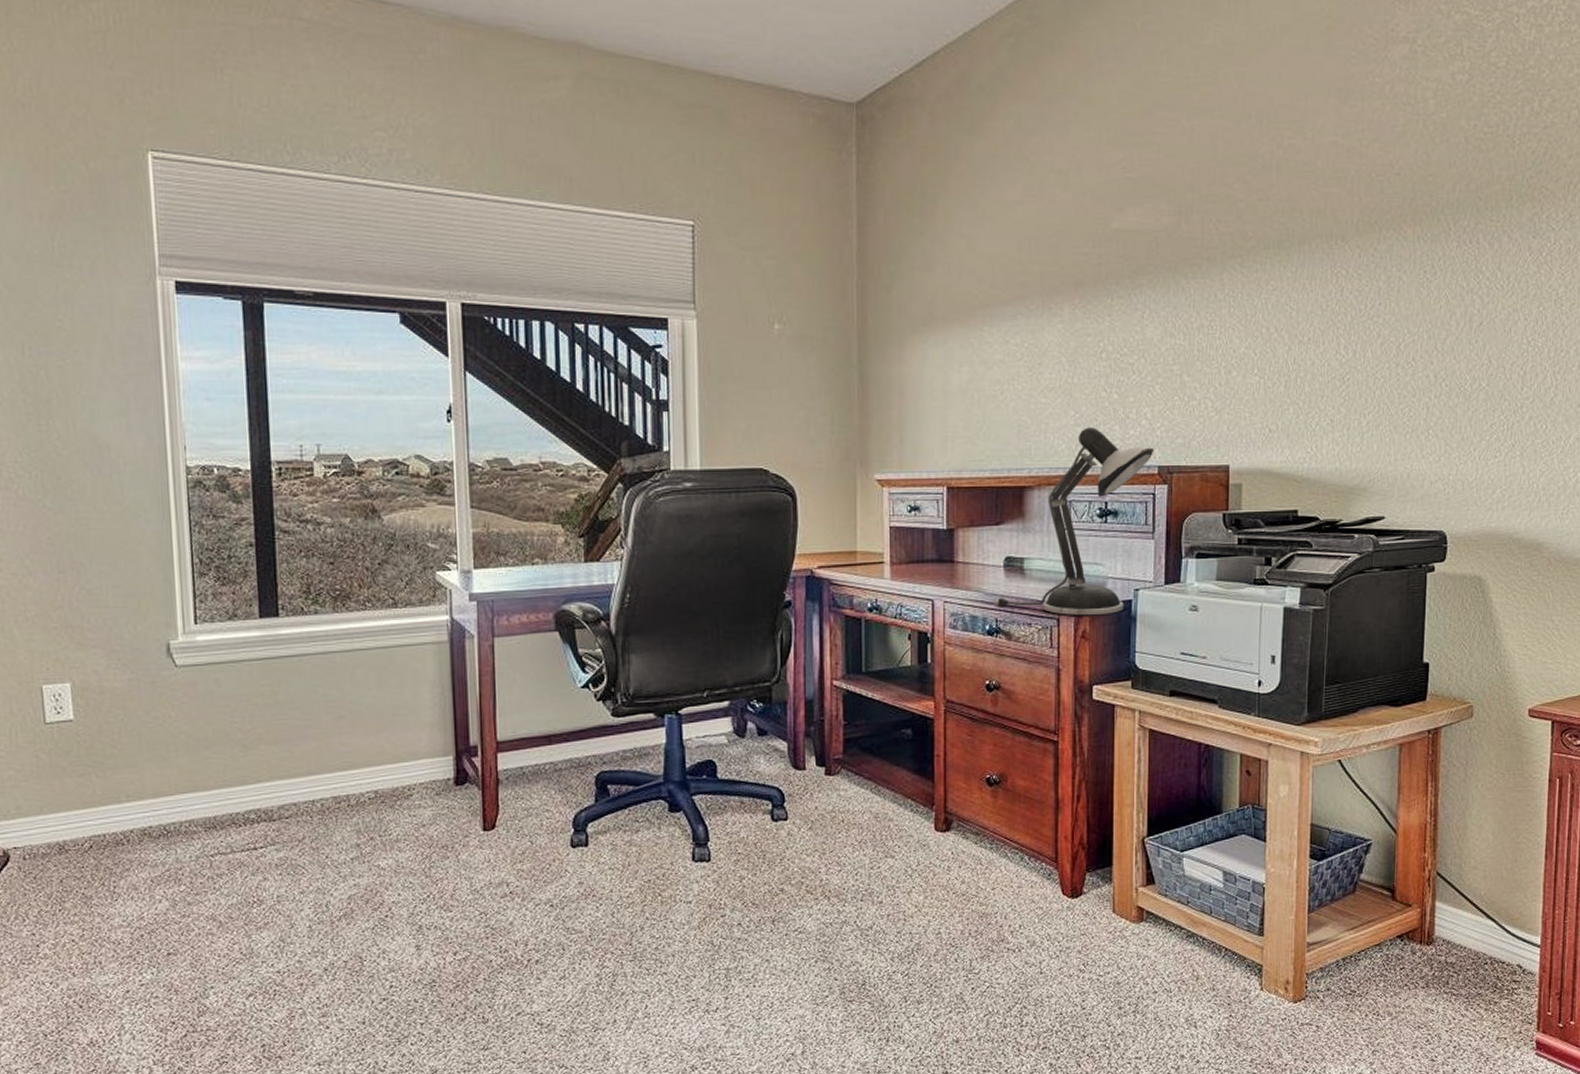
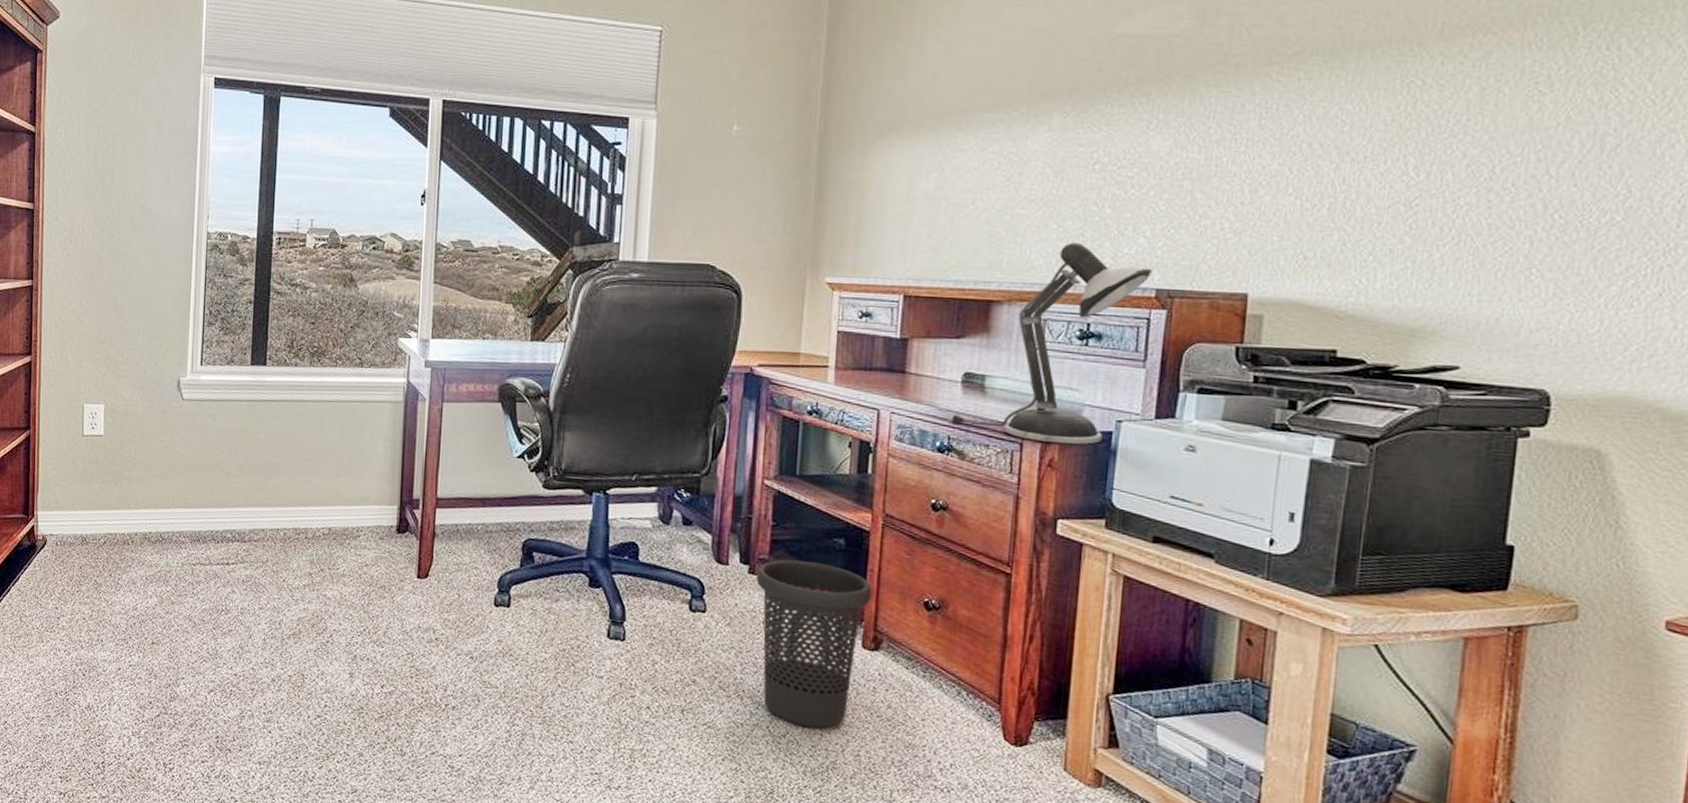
trash bin: none [833,755,940,916] -> present [756,559,872,729]

